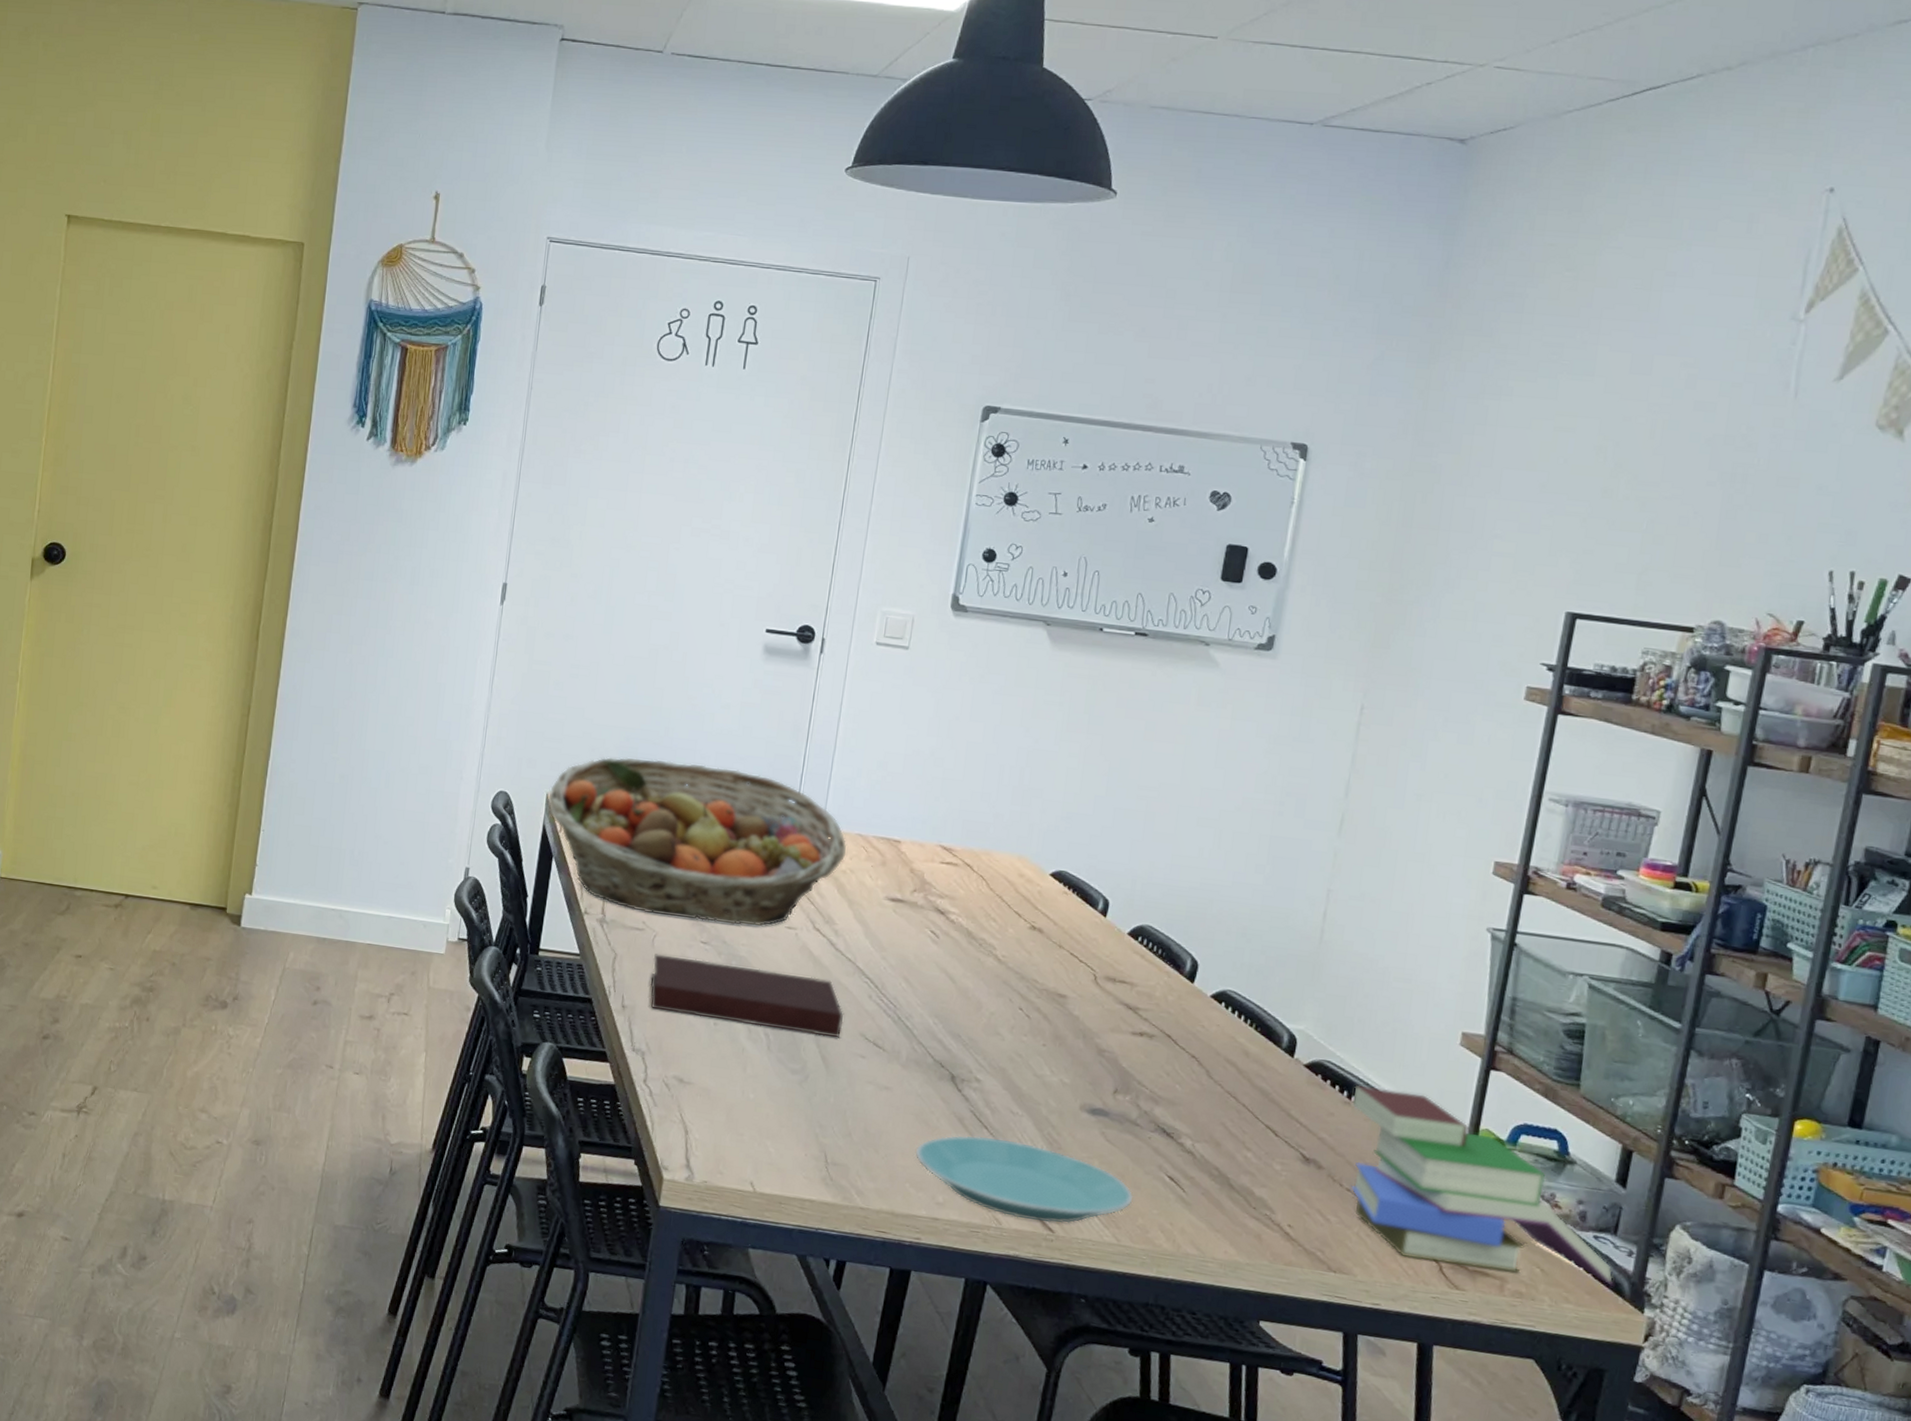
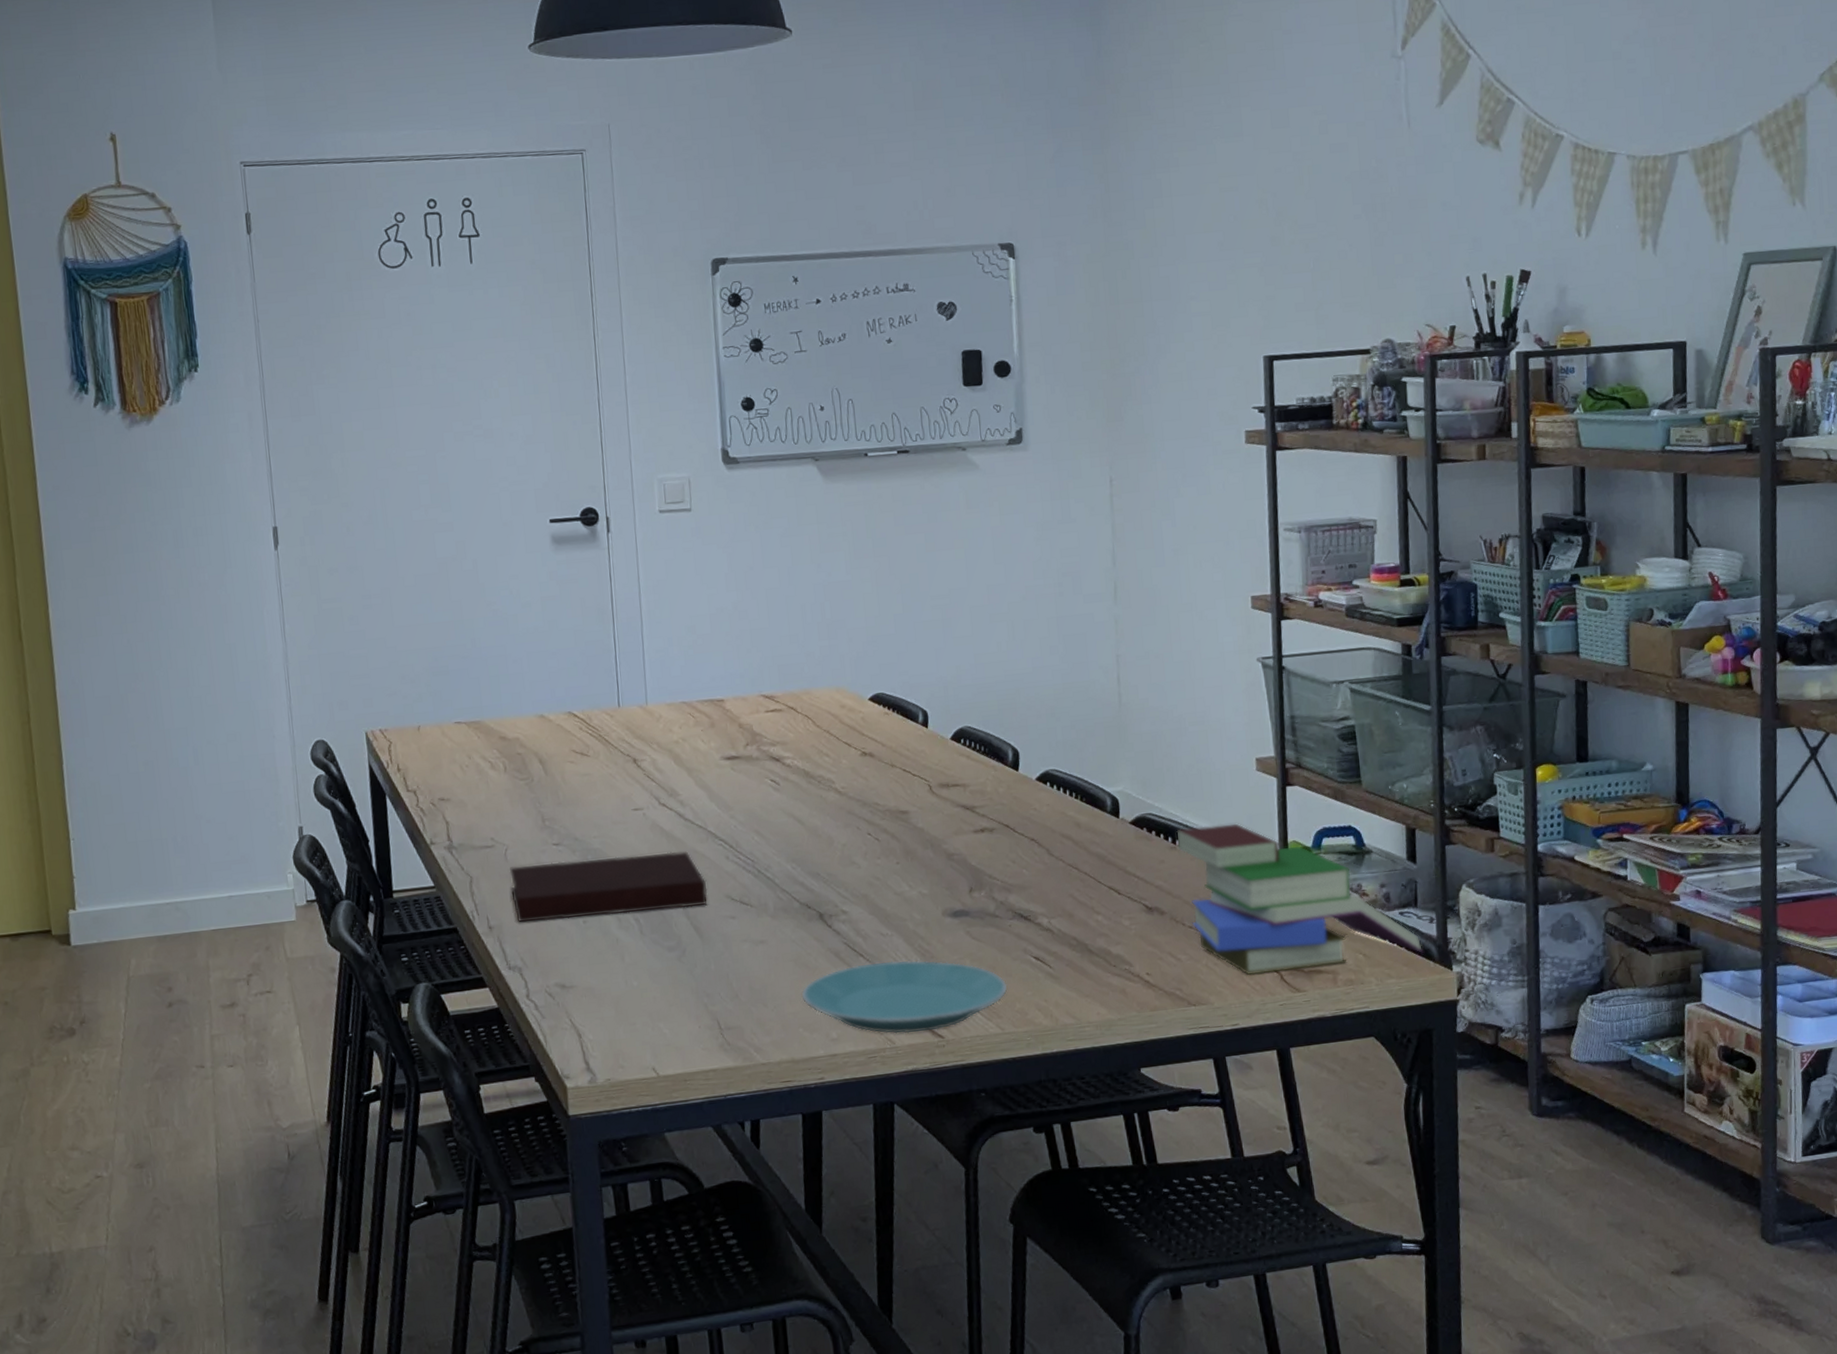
fruit basket: present [548,757,847,926] -> none [367,665,674,829]

